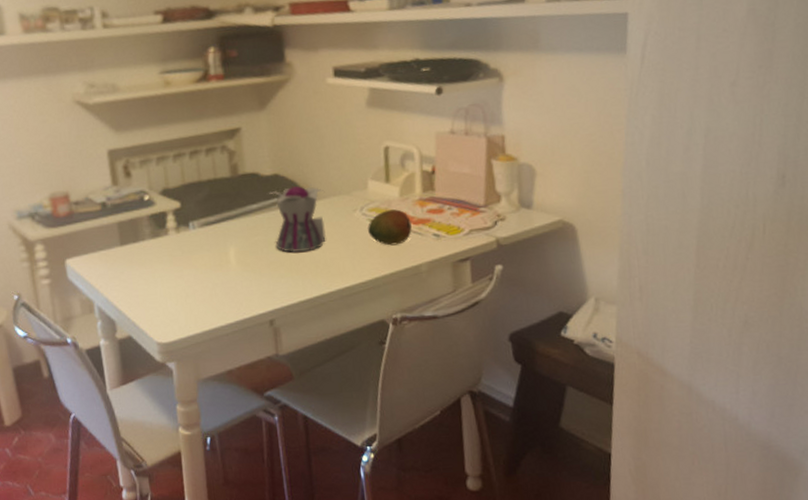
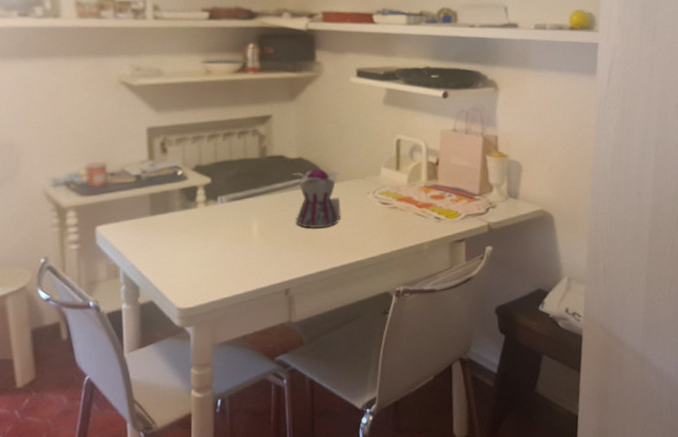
fruit: present [368,209,412,246] -> none [379,194,417,226]

